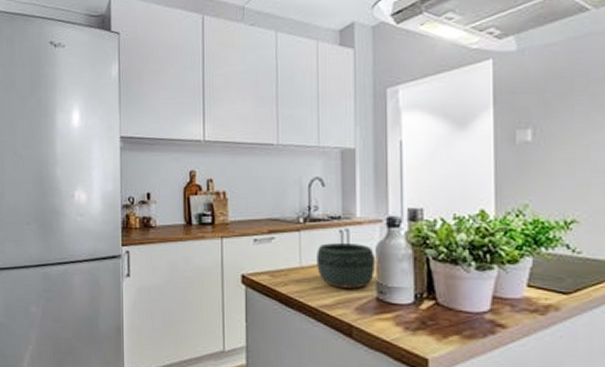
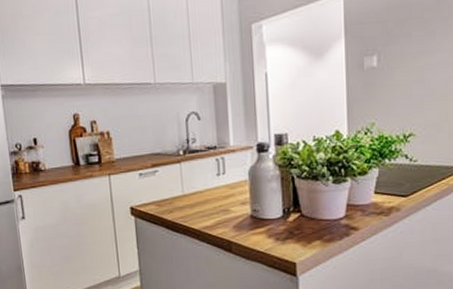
bowl: present [317,243,376,289] -> none [197,169,249,210]

